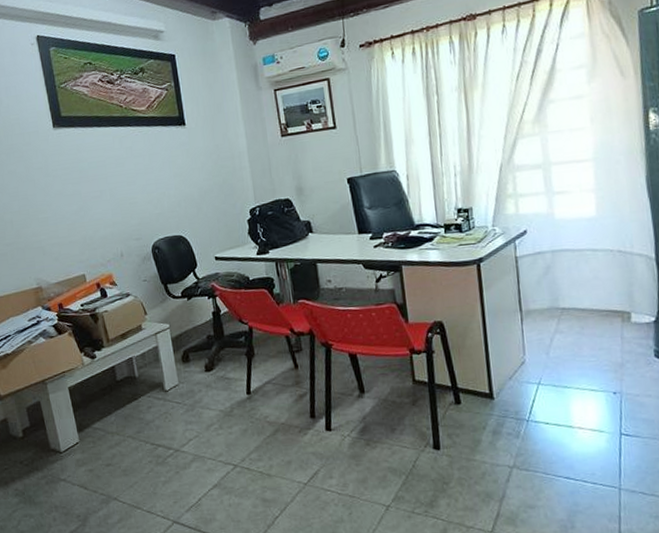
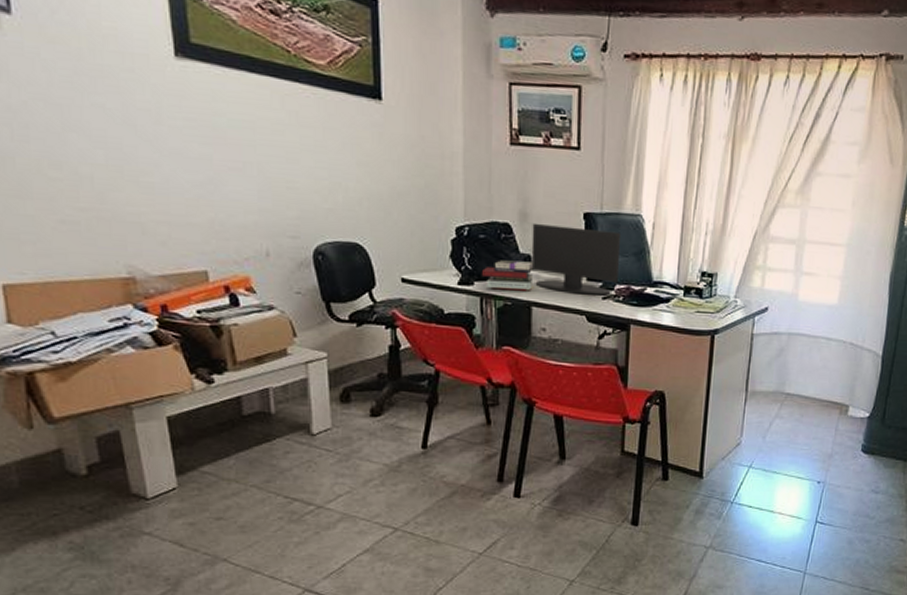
books: none [273,226,316,254] -> present [481,260,534,291]
monitor: none [307,188,385,248] -> present [531,223,620,296]

